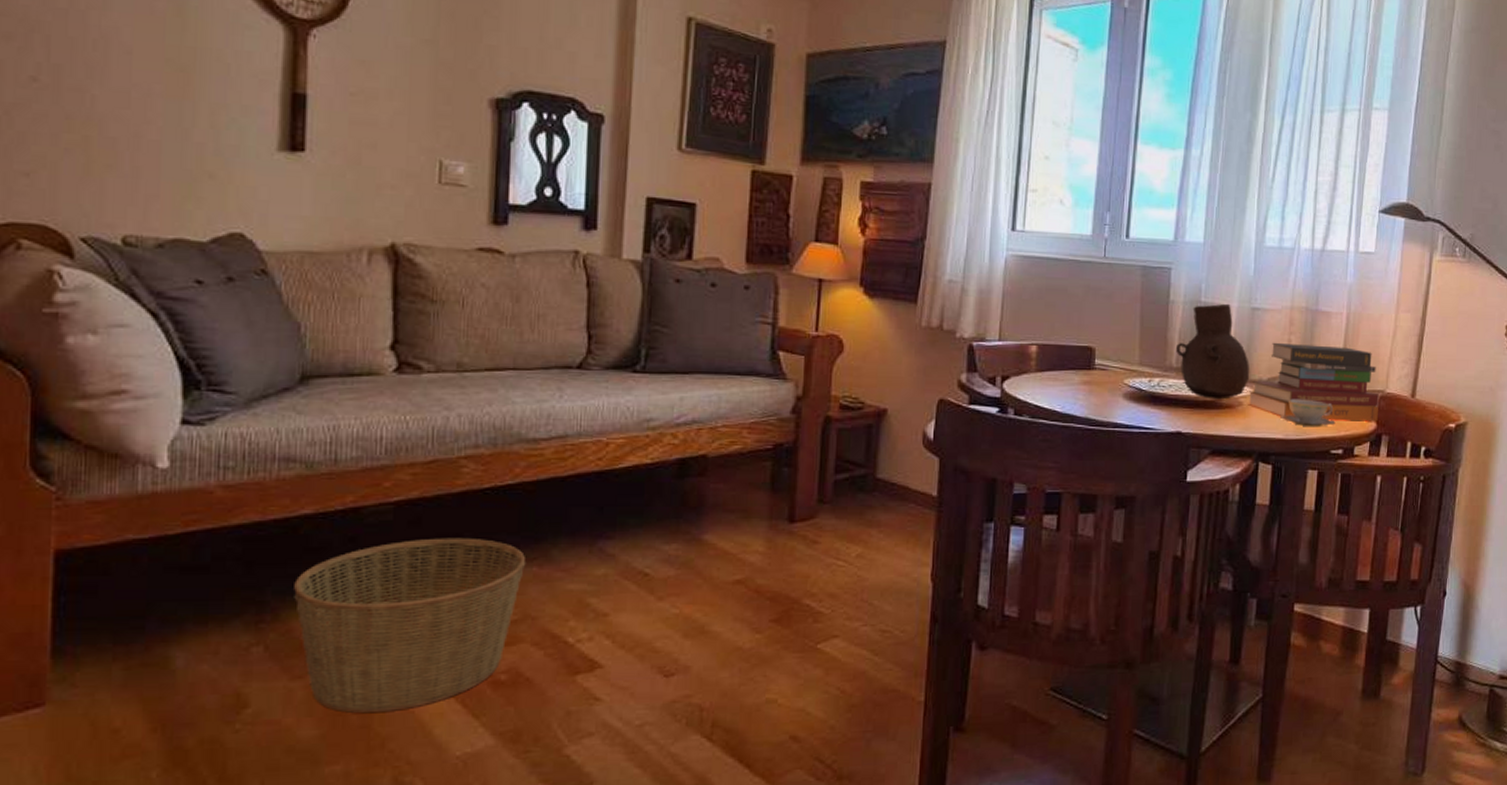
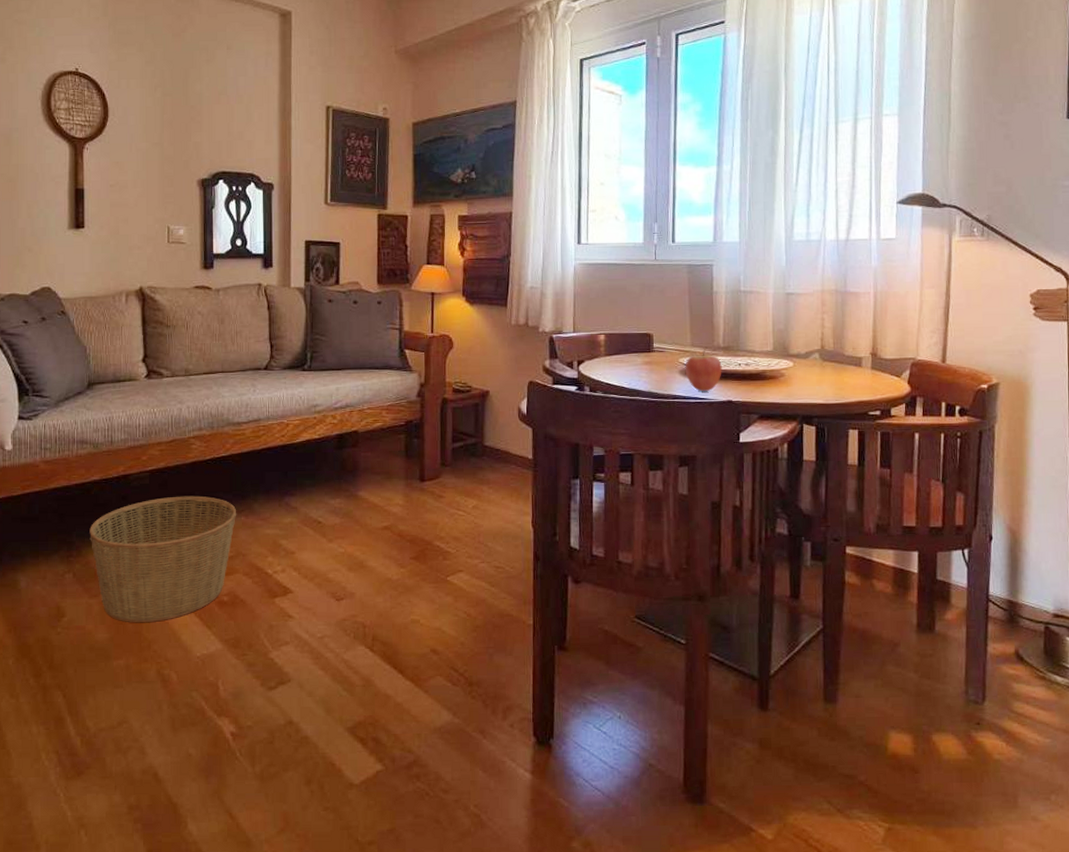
fruit: none [1130,366,1173,421] -> present [685,346,722,392]
vase: present [1176,303,1249,400] -> none [722,291,788,372]
books: present [1247,342,1379,422] -> none [789,321,912,386]
teacup: present [1280,398,1336,427] -> none [820,368,871,393]

